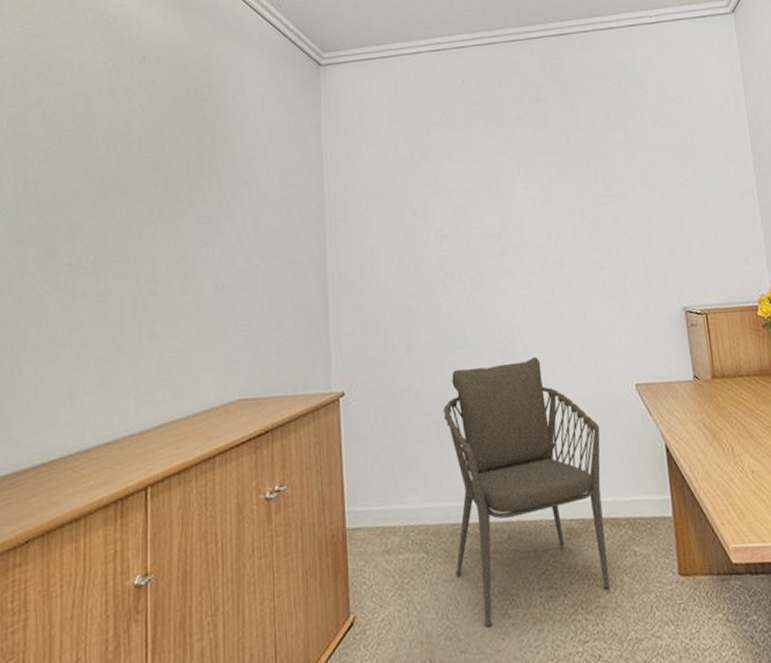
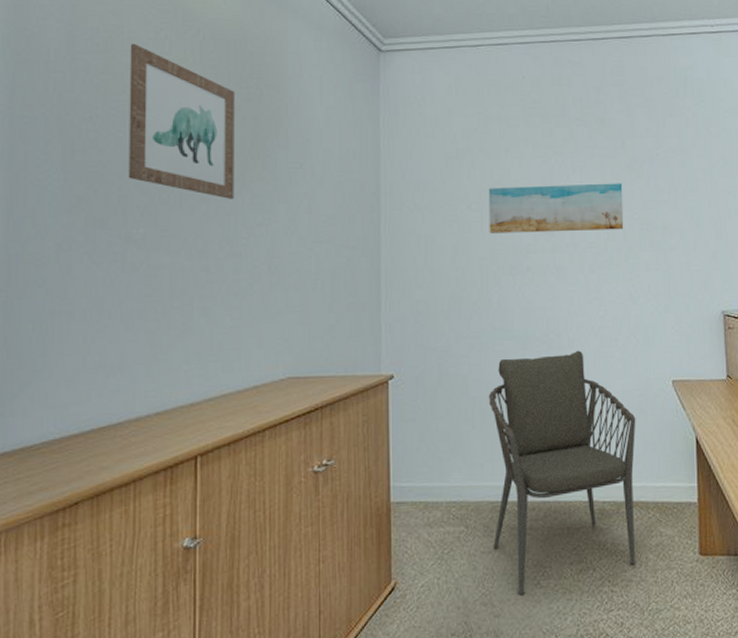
wall art: none [78,74,181,221] -> present [128,43,235,199]
wall art: none [433,180,574,240] -> present [488,183,624,233]

